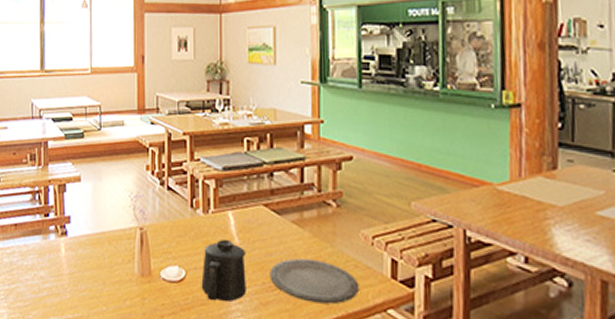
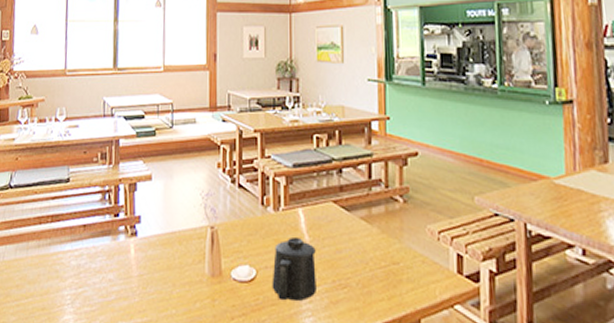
plate: present [270,258,360,305] -> none [339,255,427,301]

